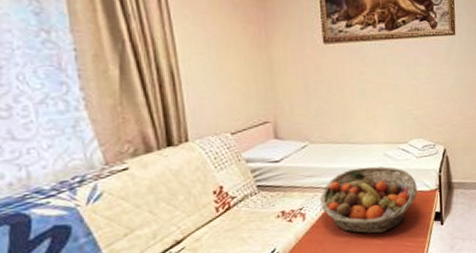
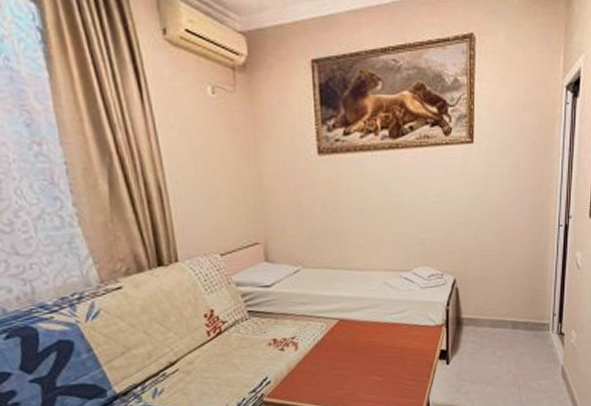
fruit basket: present [319,166,417,234] -> none [312,296,421,369]

